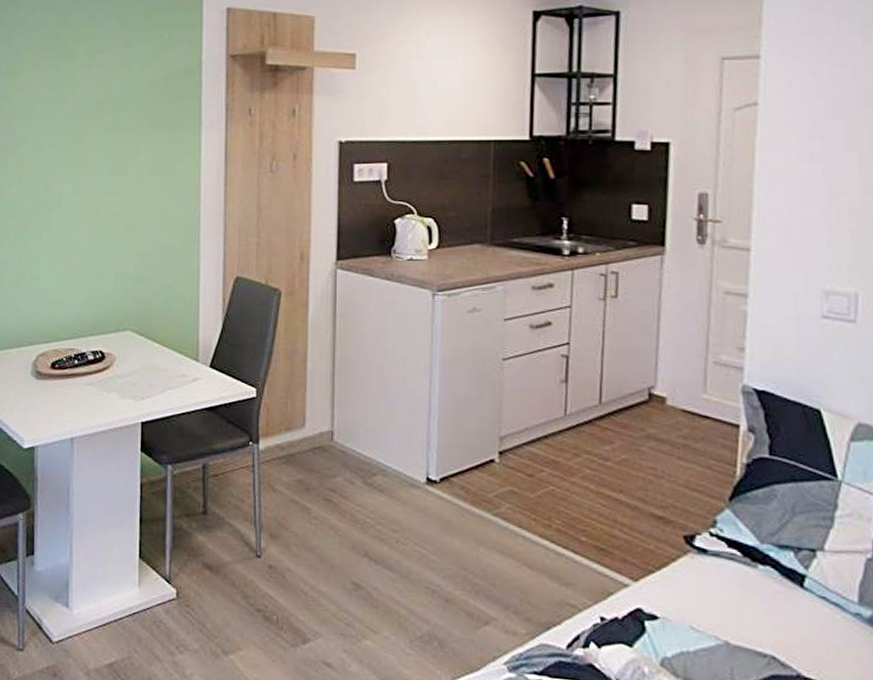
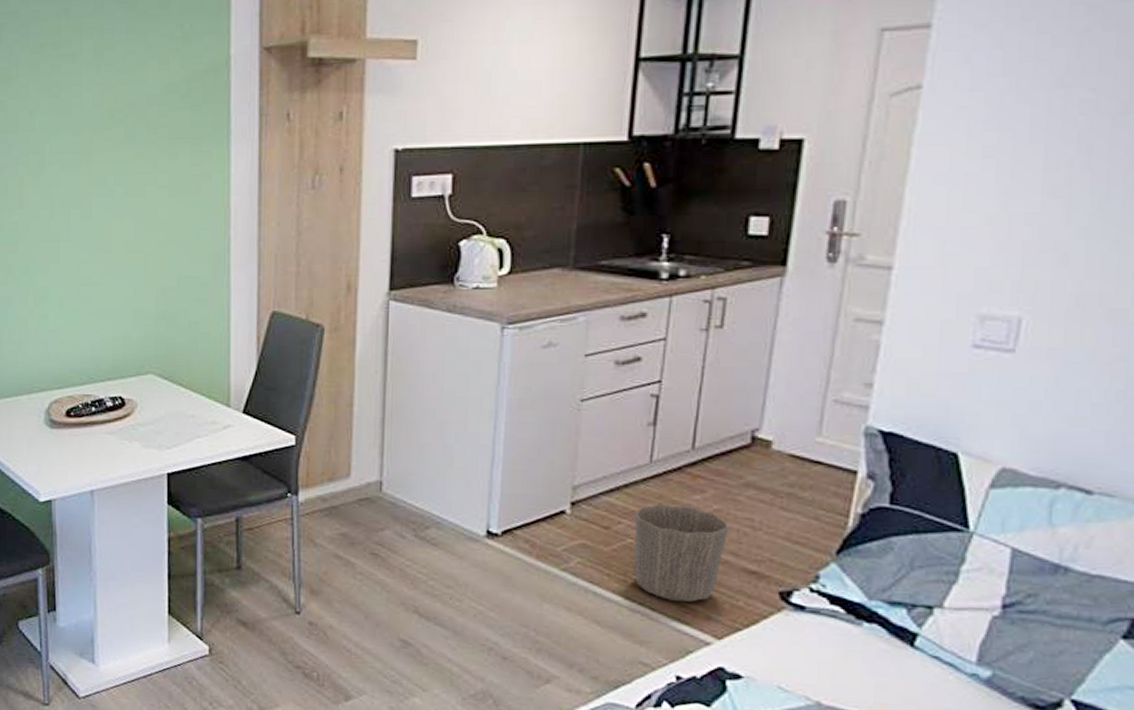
waste basket: none [555,453,636,546] -> present [634,504,730,603]

